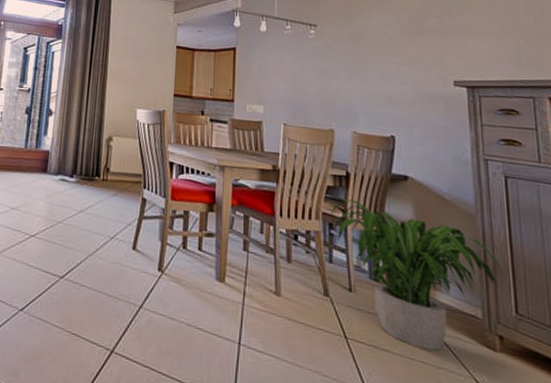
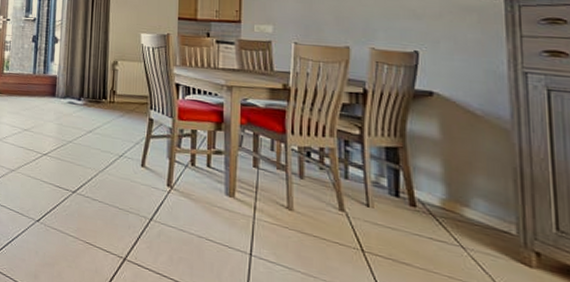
potted plant: present [330,199,502,351] -> none [346,116,541,266]

